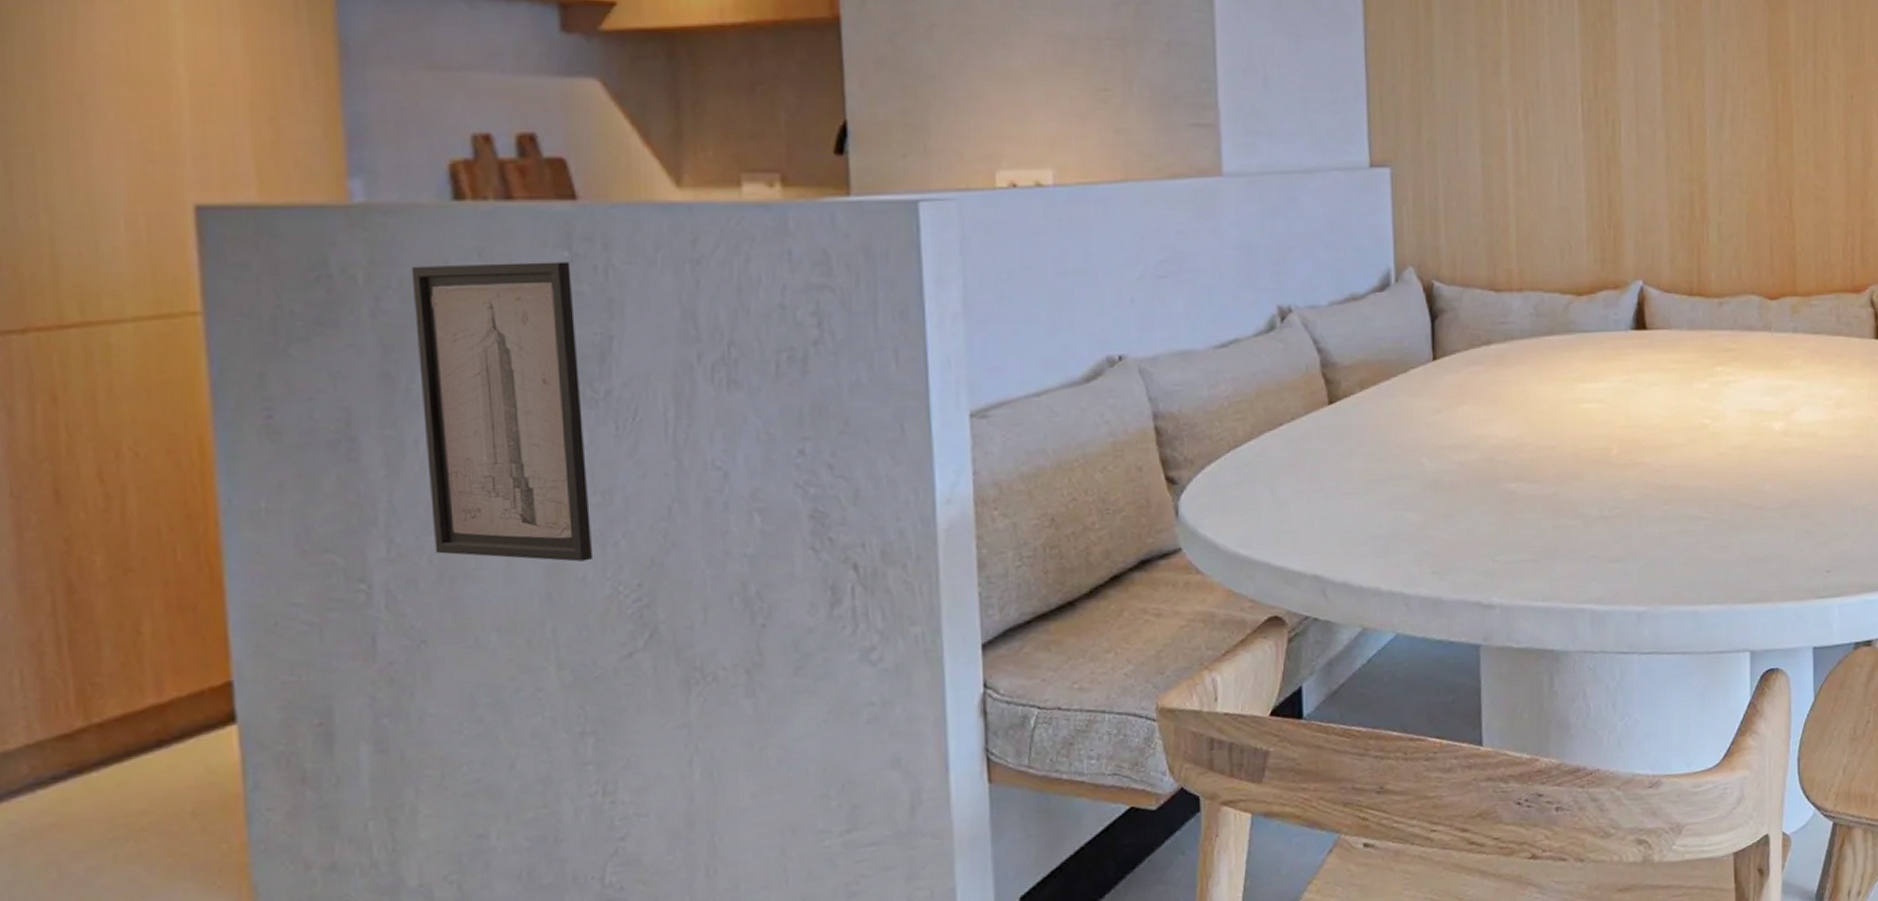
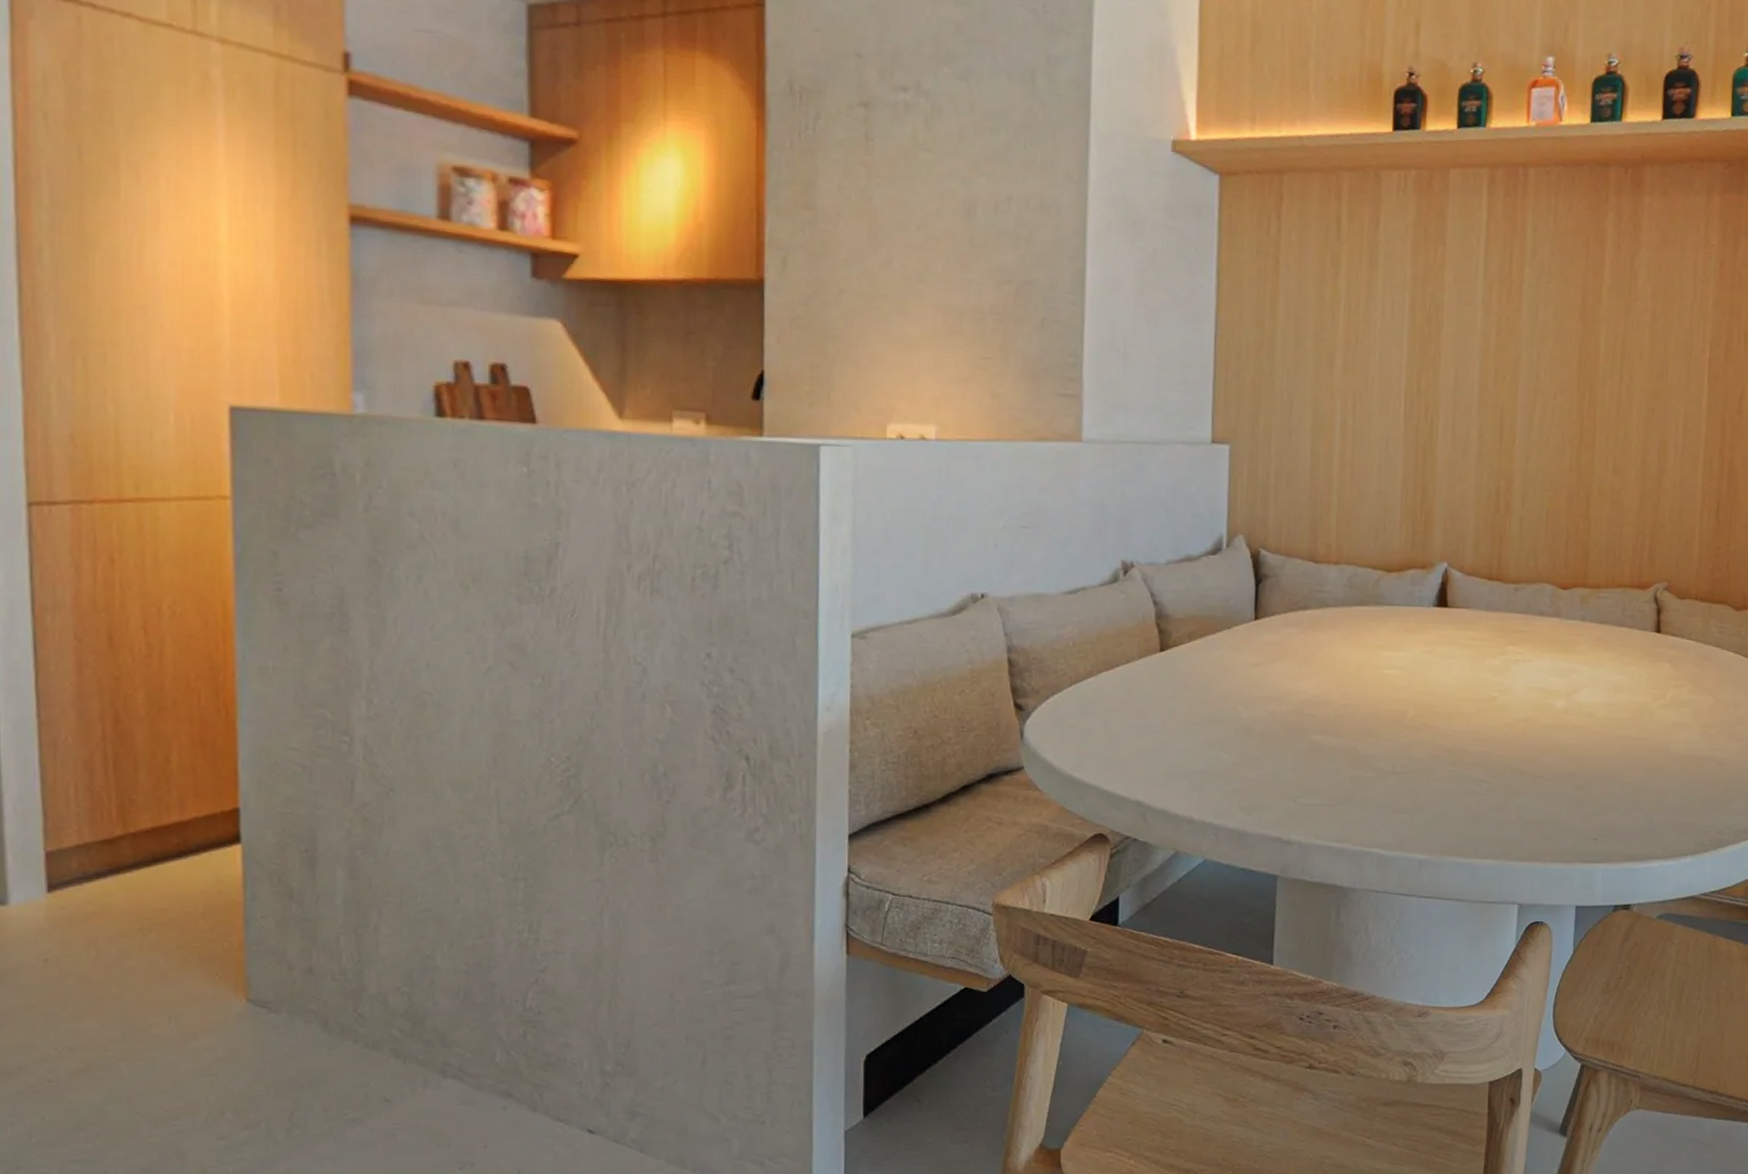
wall art: present [411,262,594,562] -> none [399,471,533,733]

